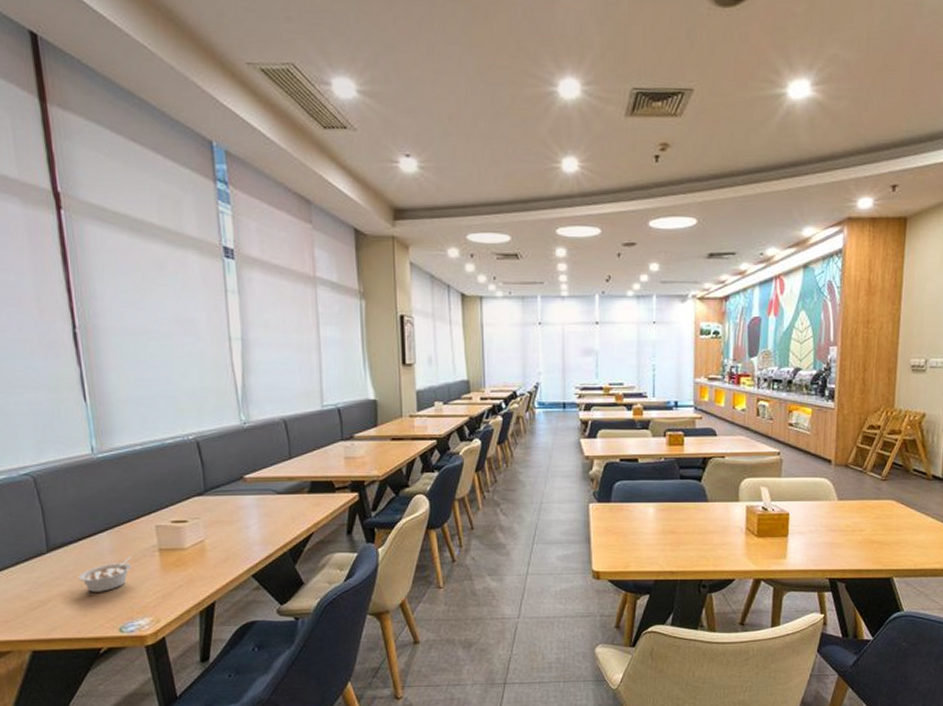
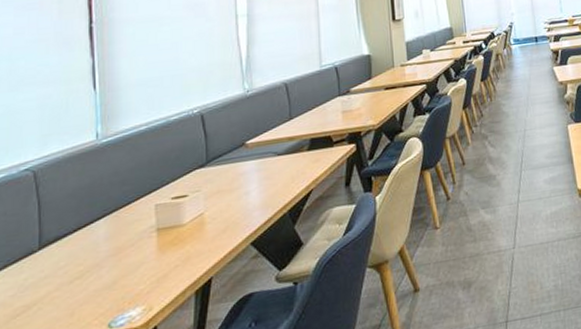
legume: present [78,556,132,592] -> none [69,240,128,287]

